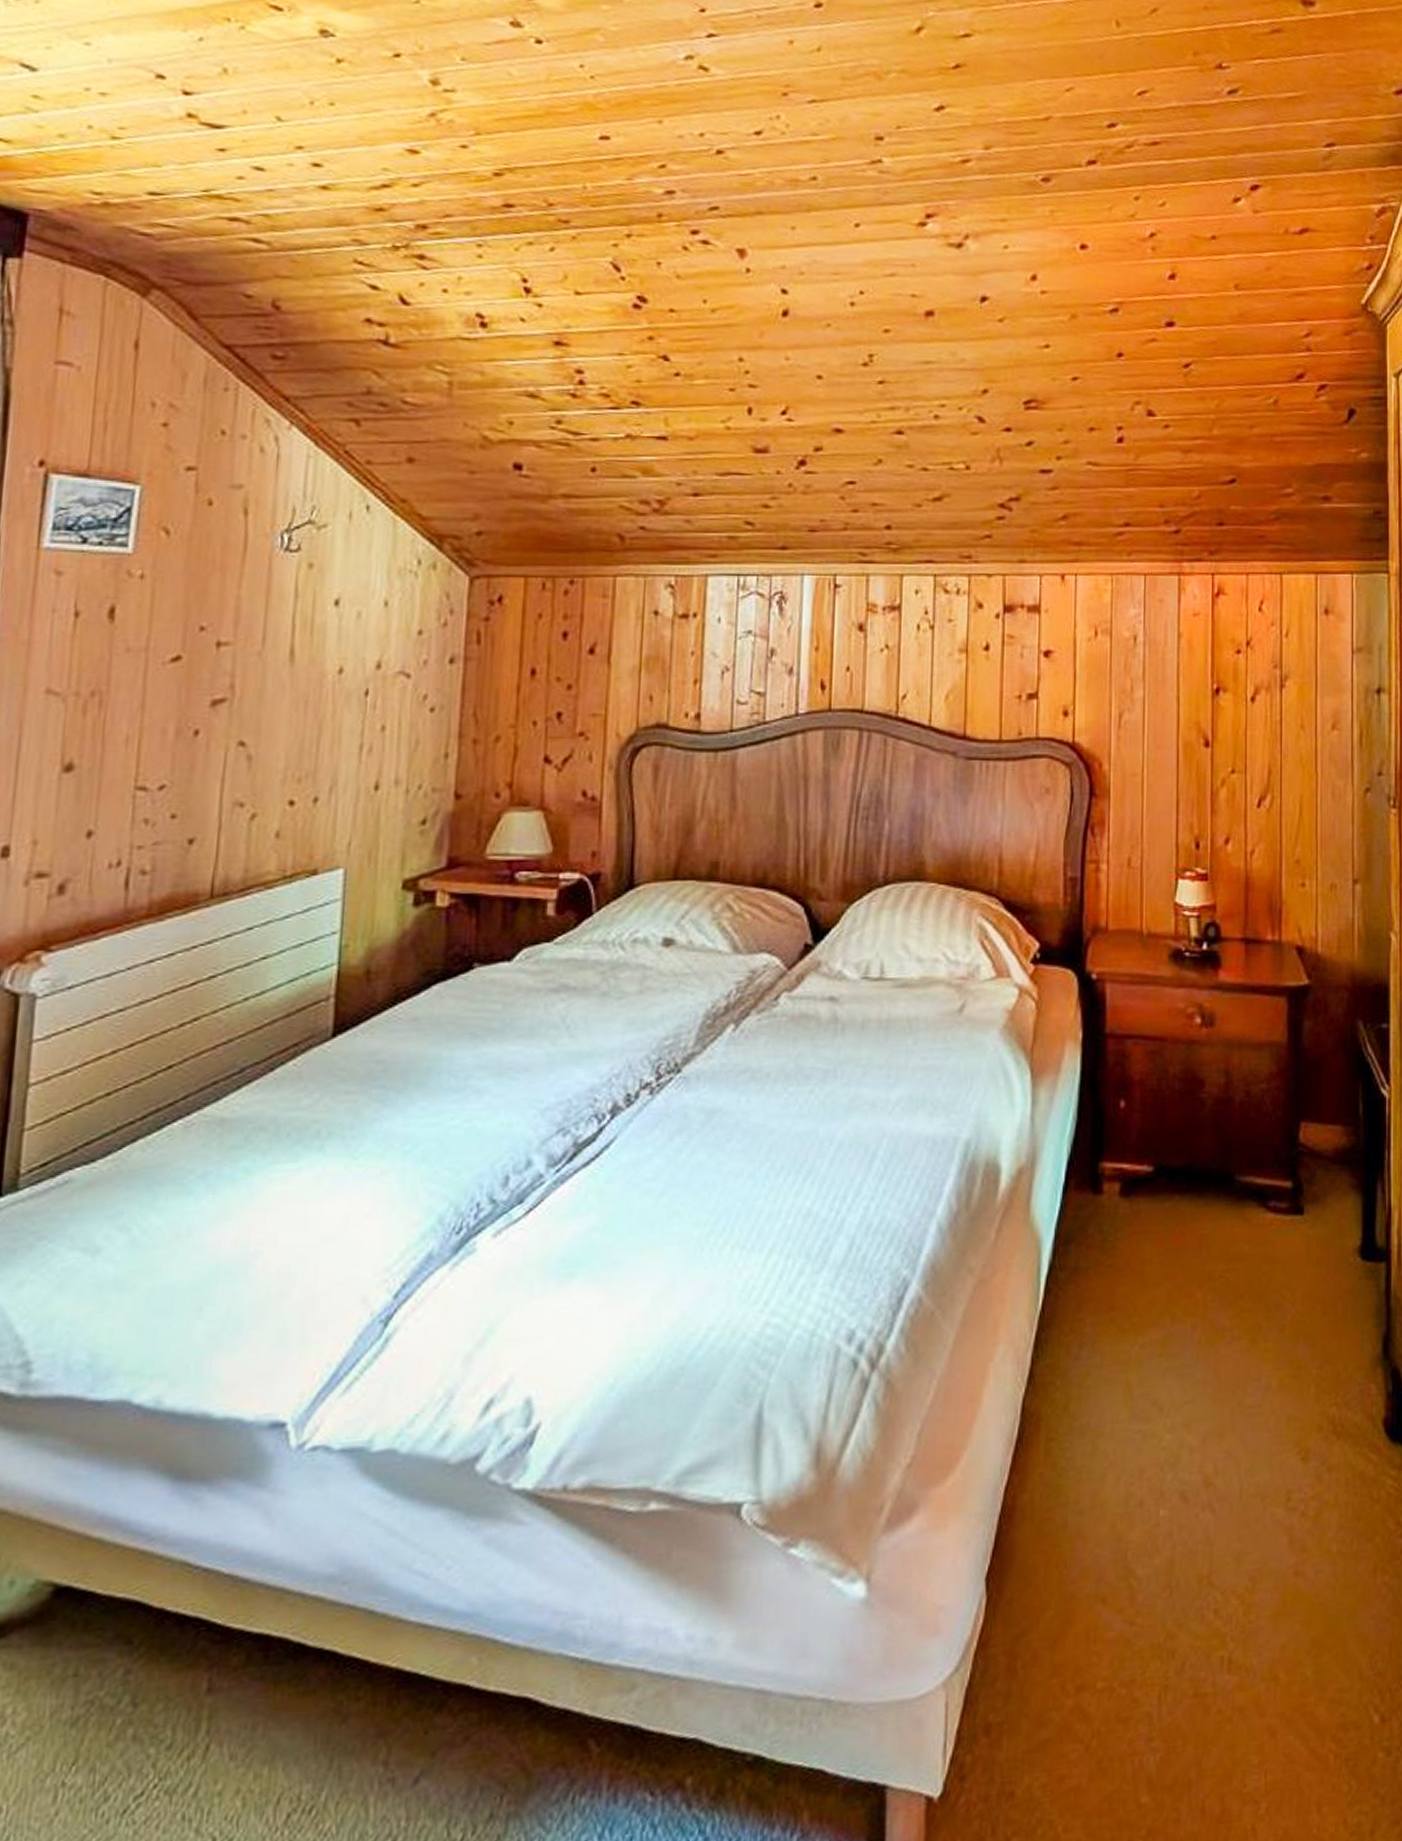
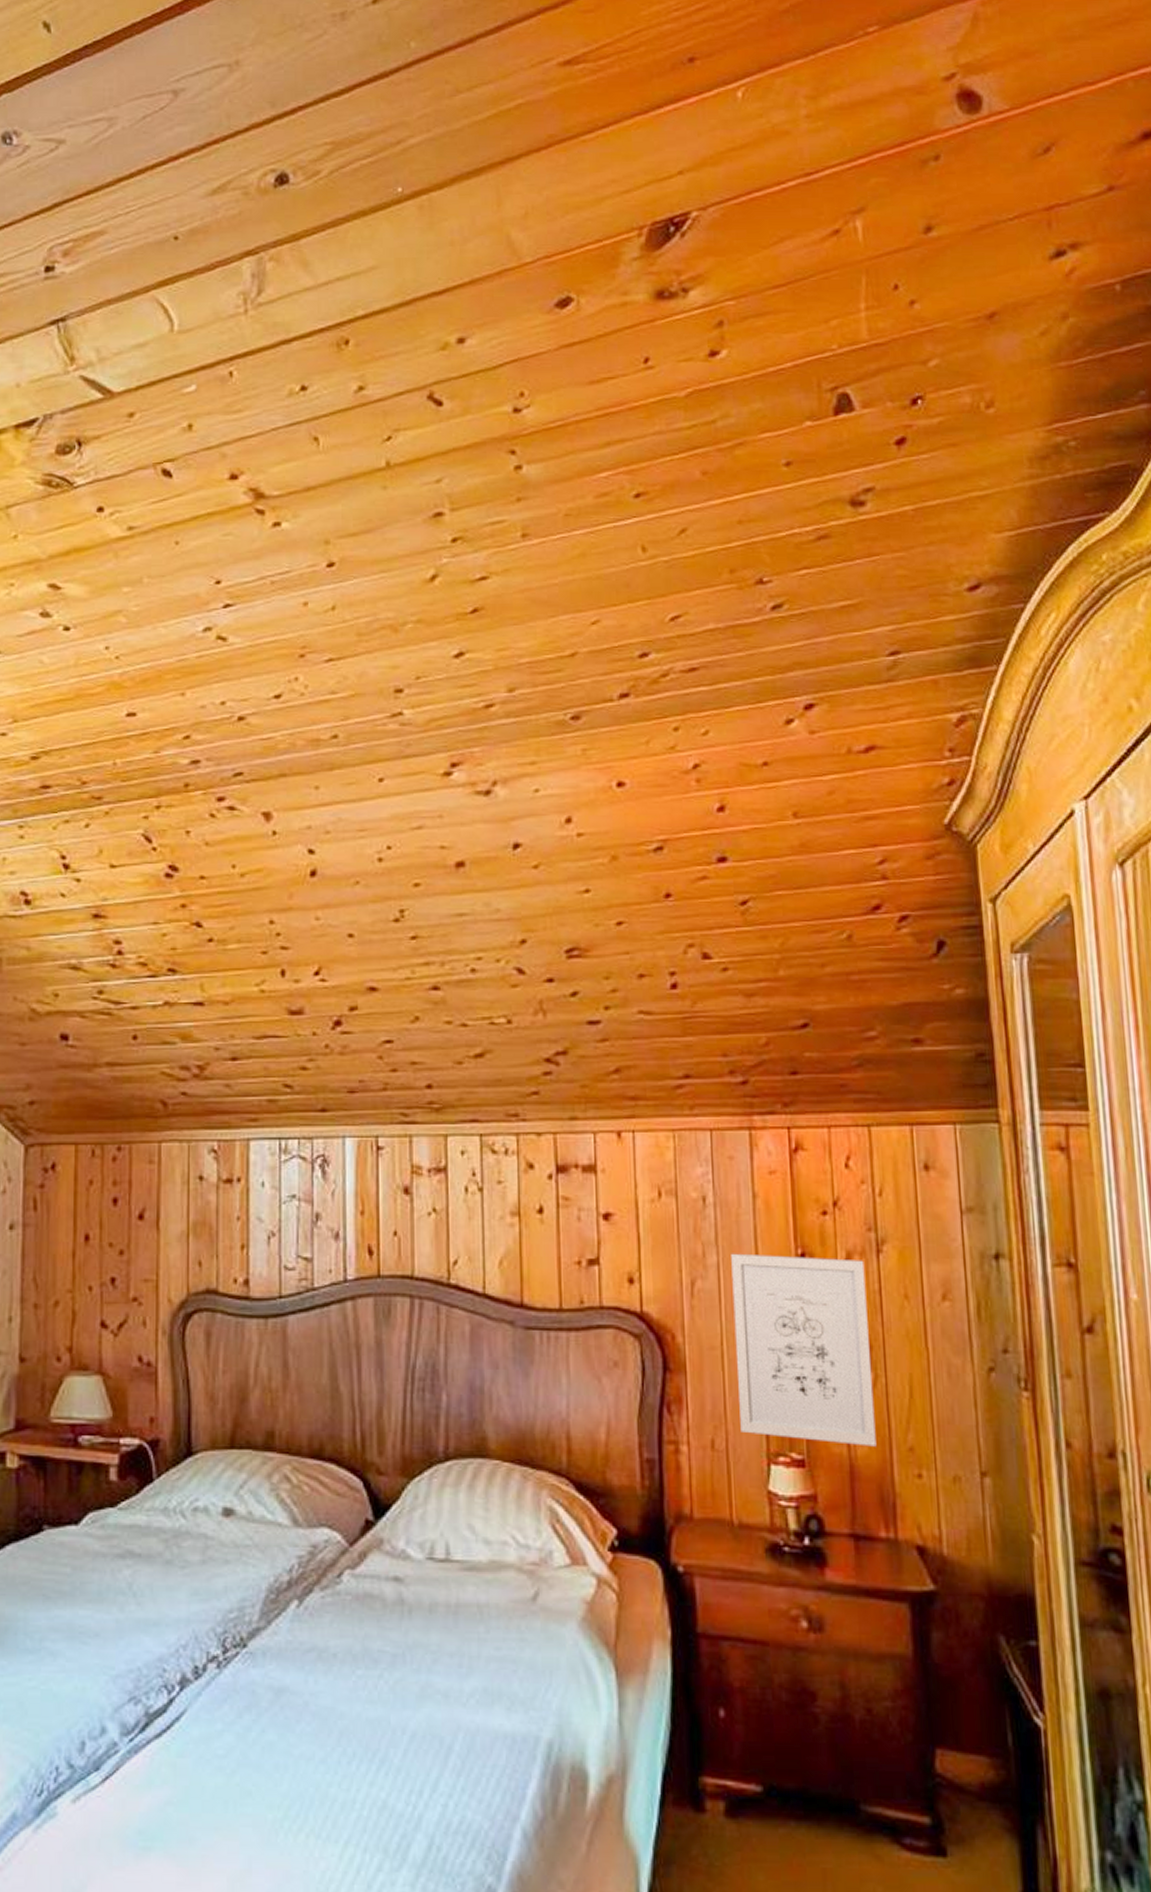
wall art: none [1154,688,1270,860] -> present [731,1253,877,1447]

